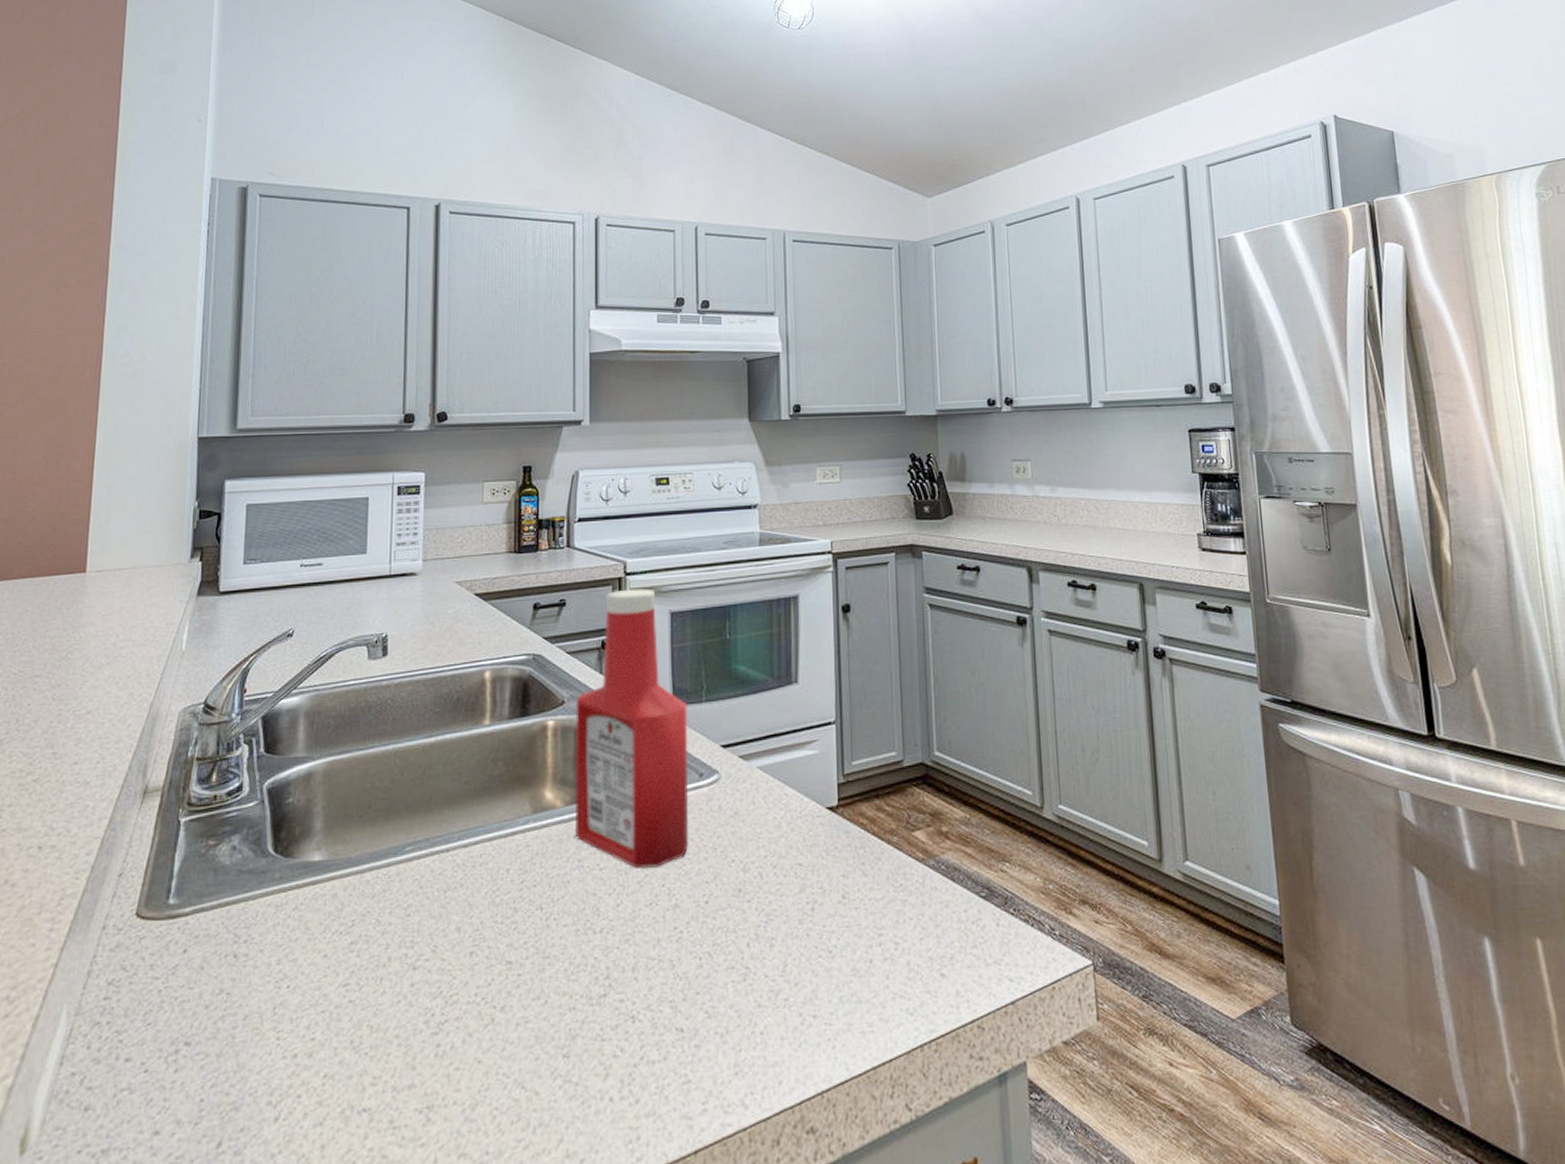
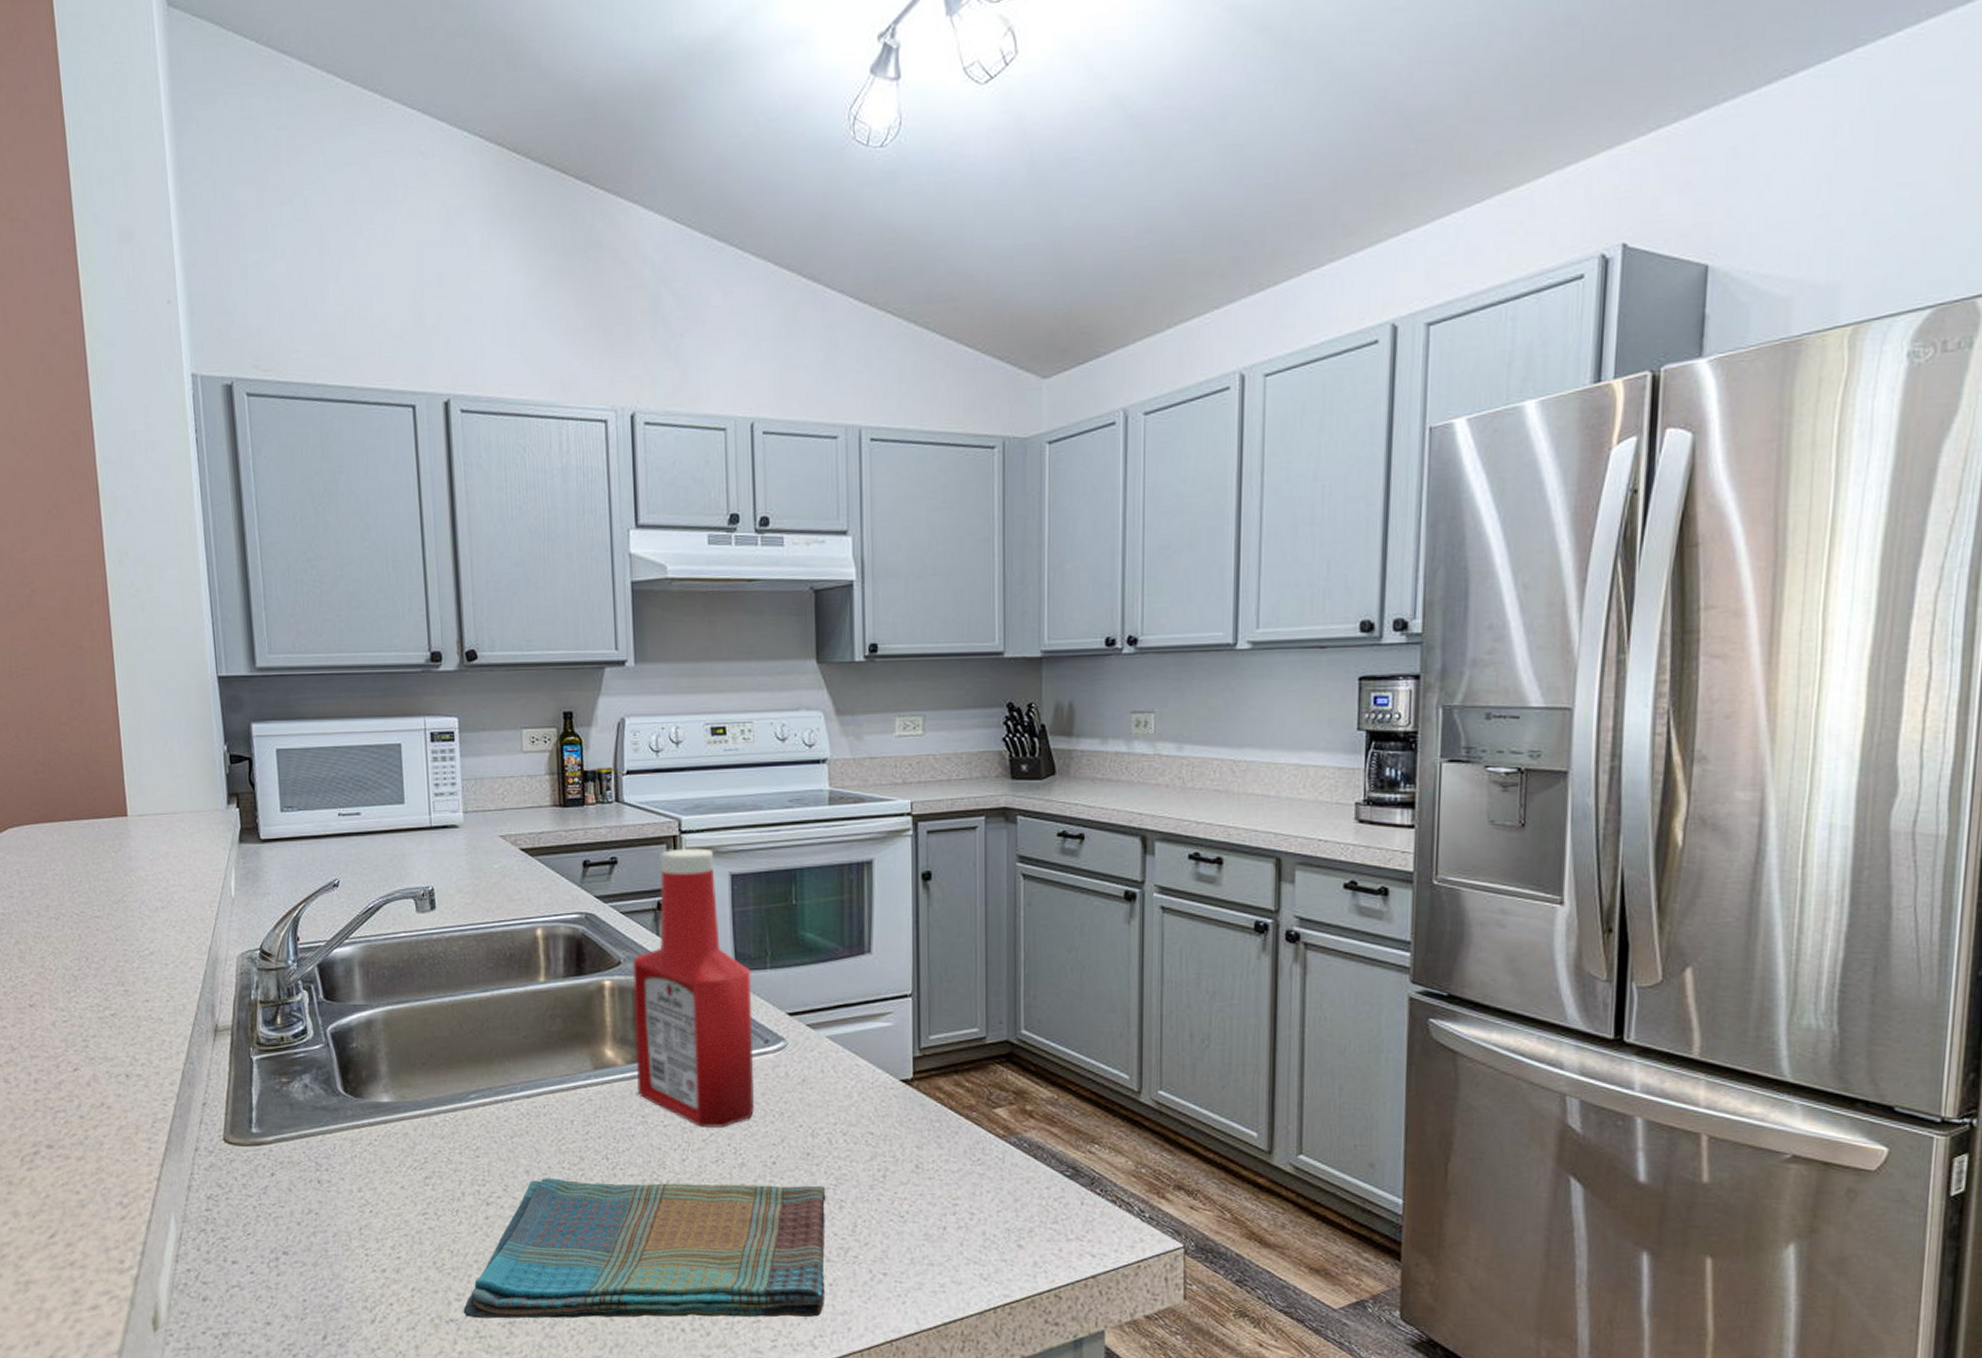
dish towel: none [378,923,757,1105] -> present [463,1178,826,1319]

